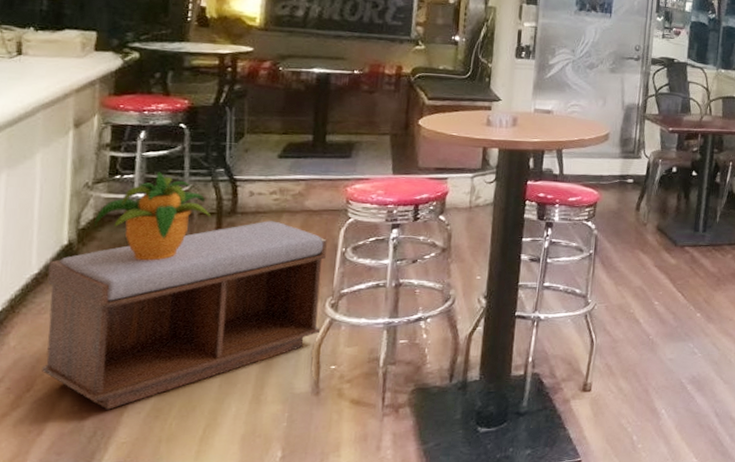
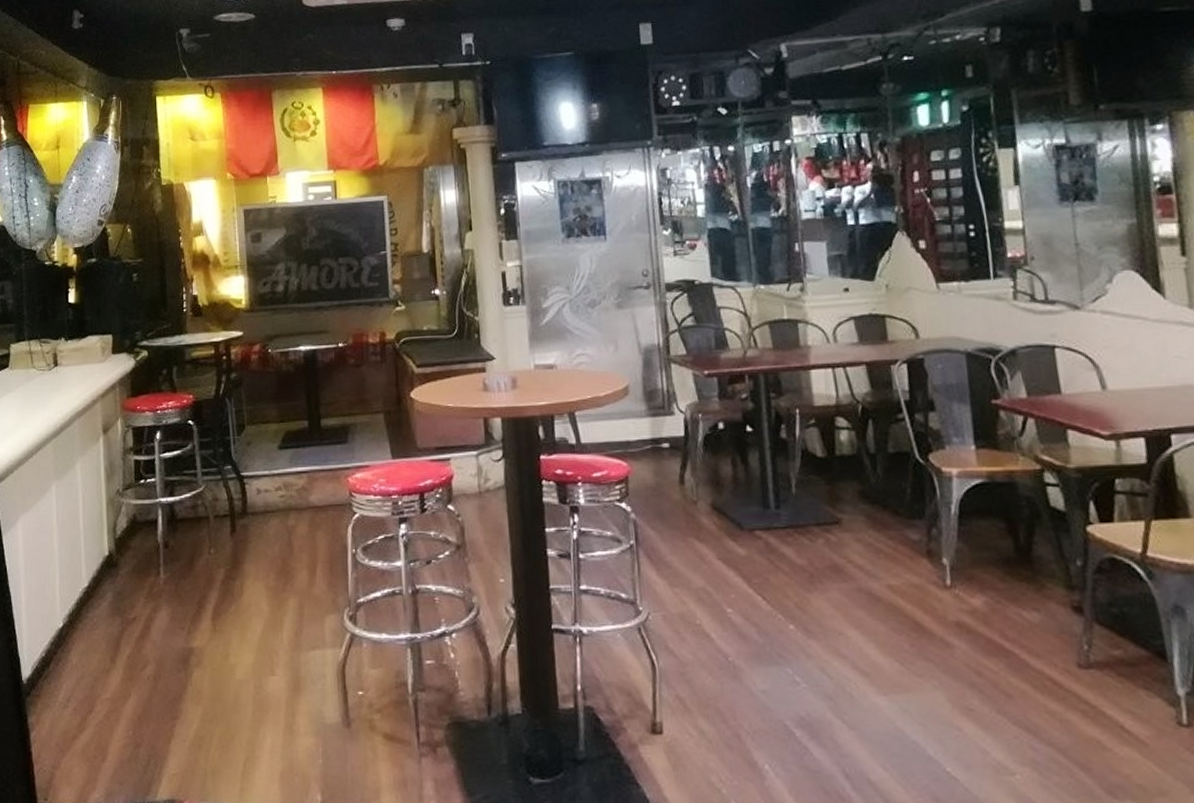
bench: present [42,221,327,410] -> none [96,520,342,736]
potted plant: present [94,172,212,261] -> none [128,473,226,570]

